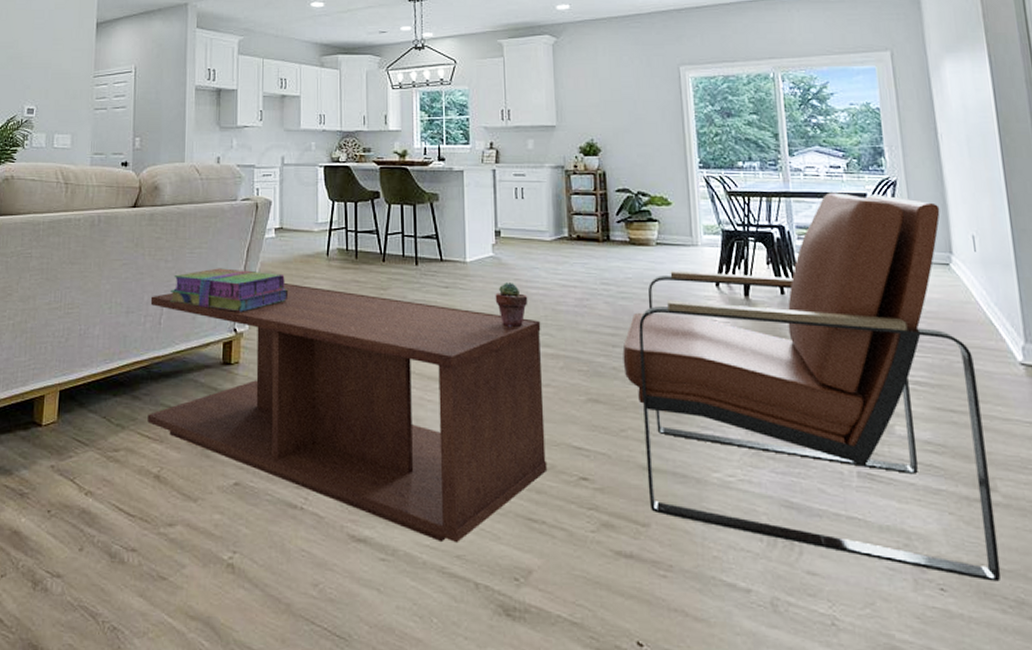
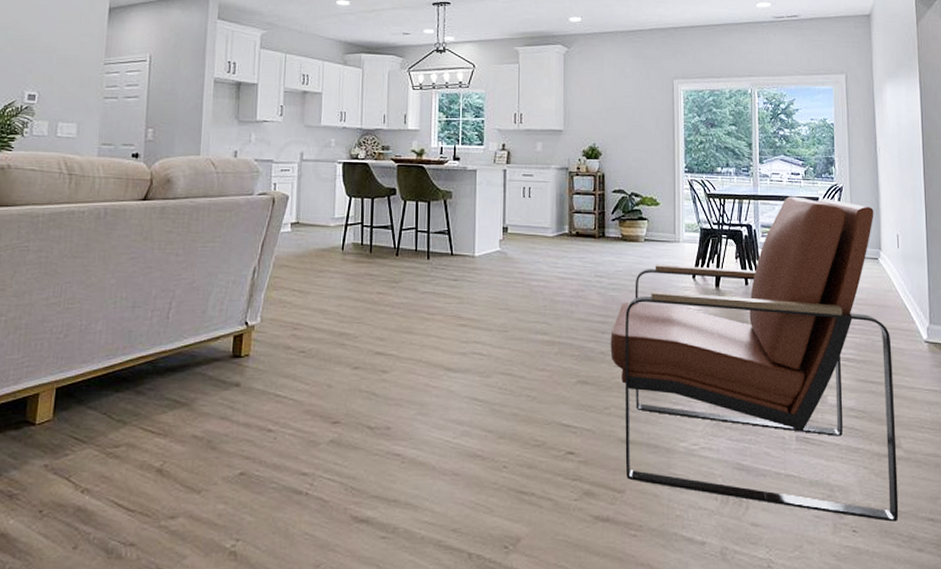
coffee table: present [147,283,548,544] -> none [151,277,540,518]
stack of books: present [170,268,289,312] -> none [180,262,302,306]
potted succulent: present [495,283,528,328] -> none [500,275,530,318]

